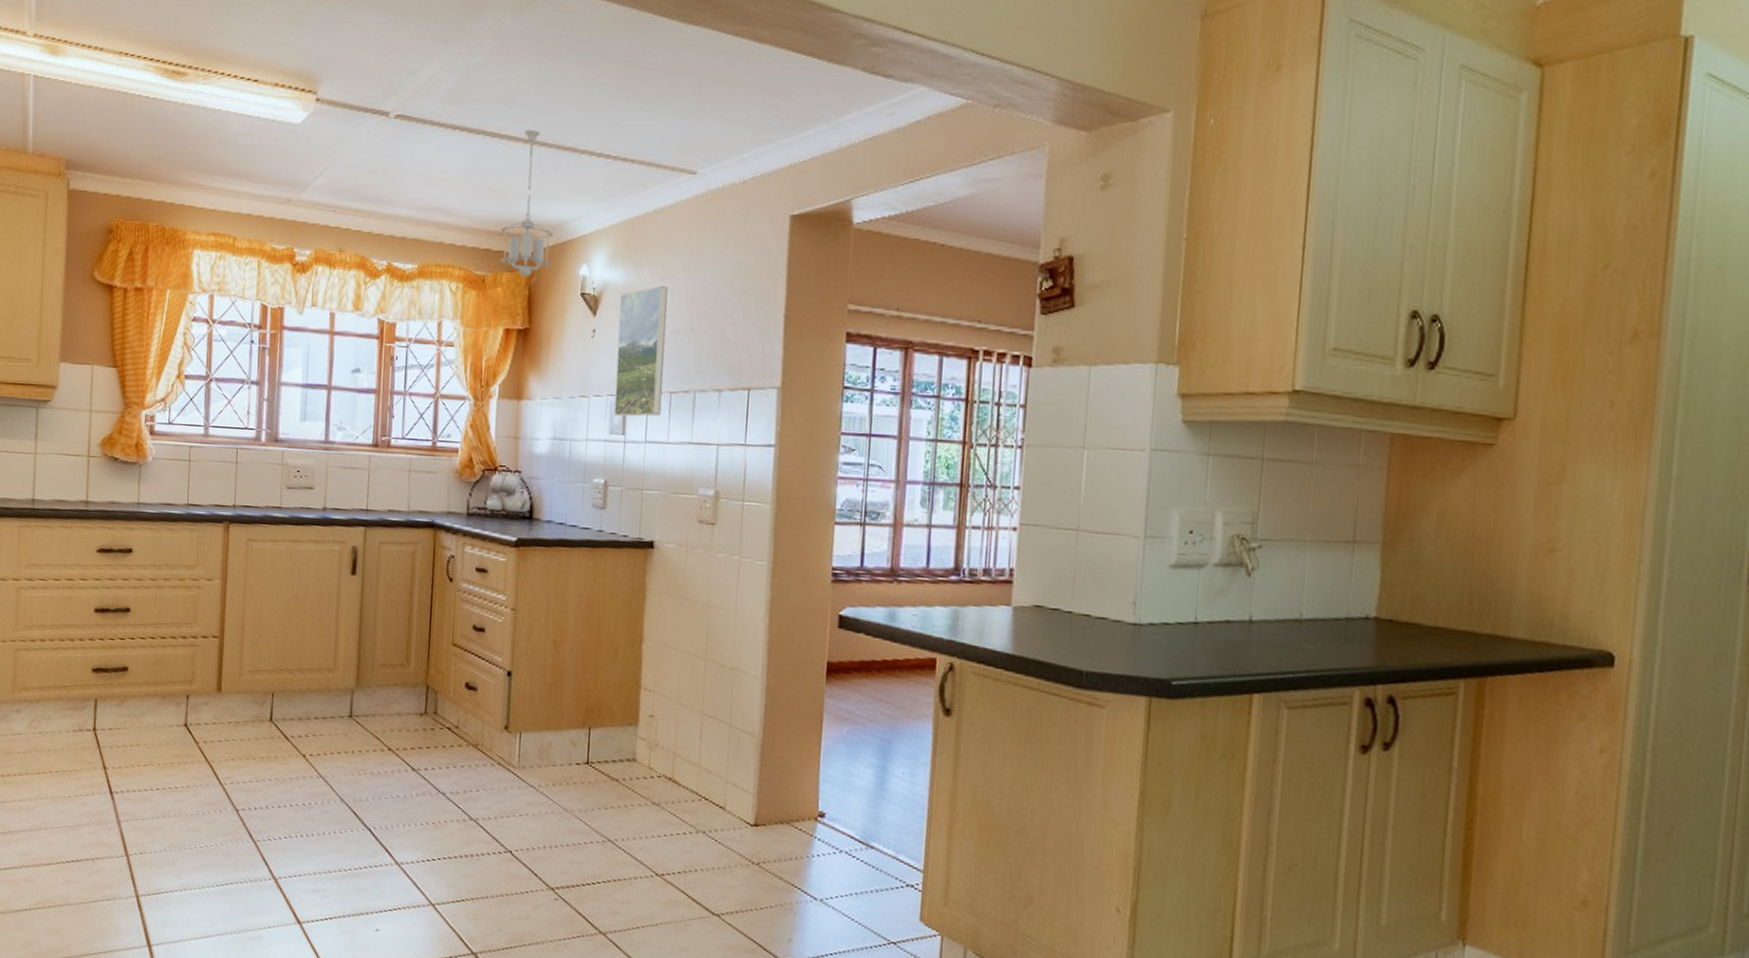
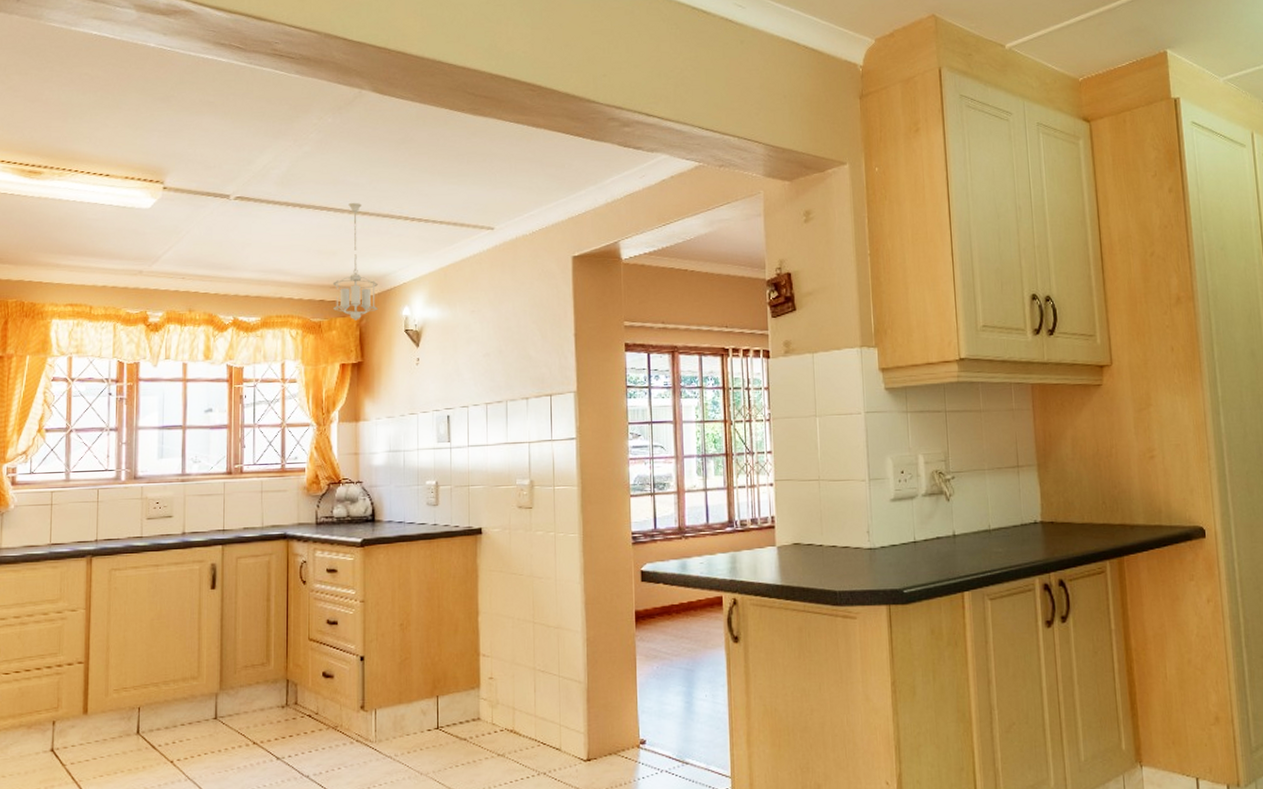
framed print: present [614,285,668,417] -> none [439,318,480,428]

